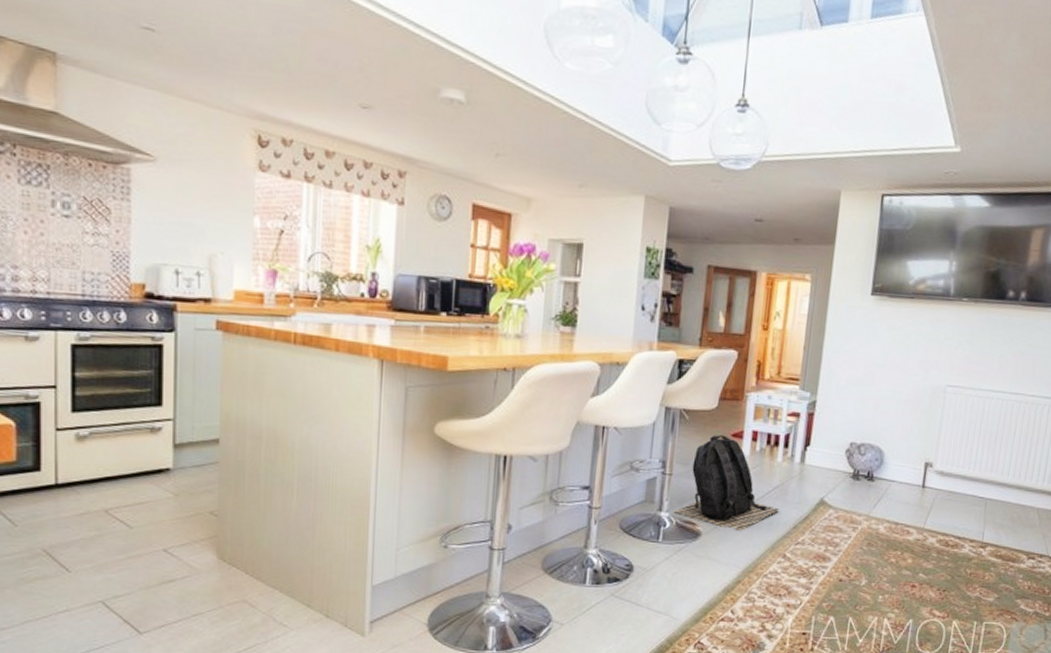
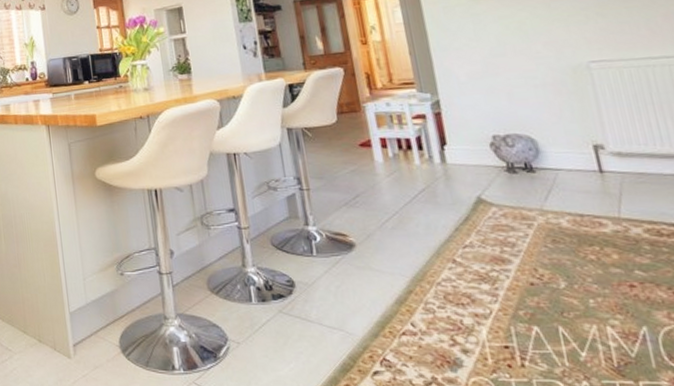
backpack: present [674,435,779,532] -> none [321,146,433,240]

